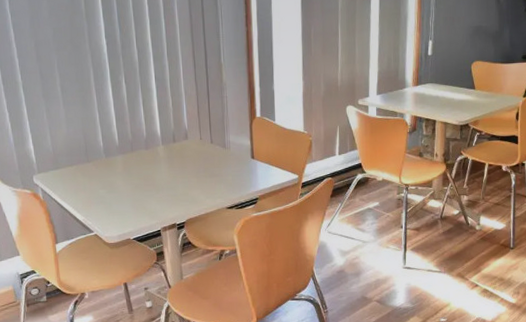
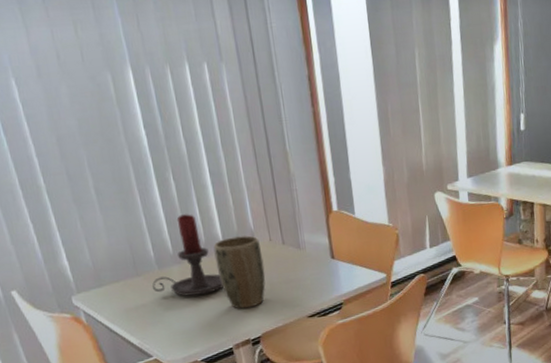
candle holder: none [98,112,158,182] -> present [152,214,224,296]
plant pot: none [152,134,194,197] -> present [213,235,266,309]

